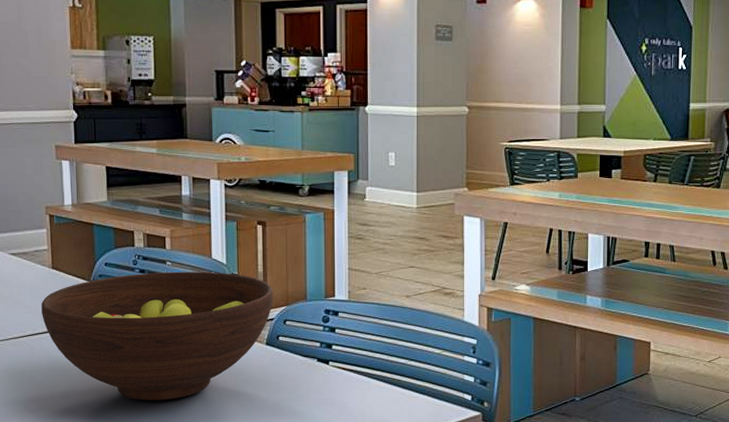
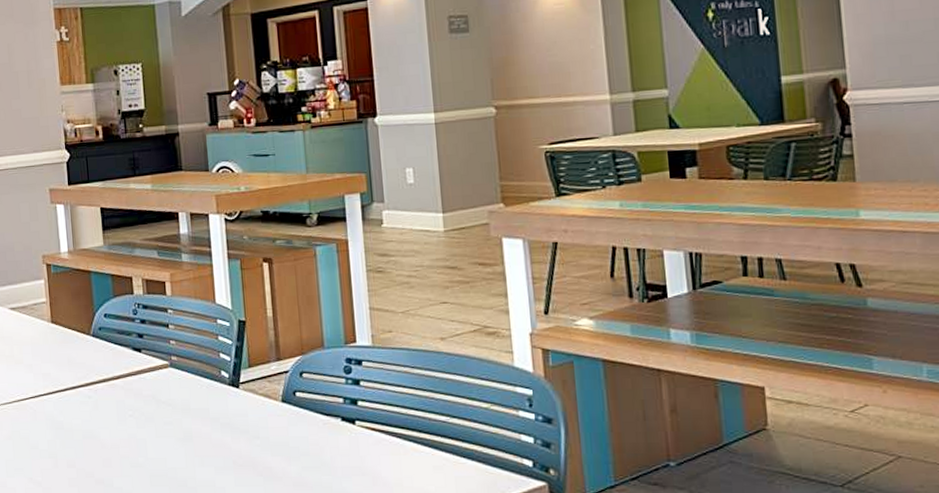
fruit bowl: present [41,272,273,400] -> none [42,319,287,470]

